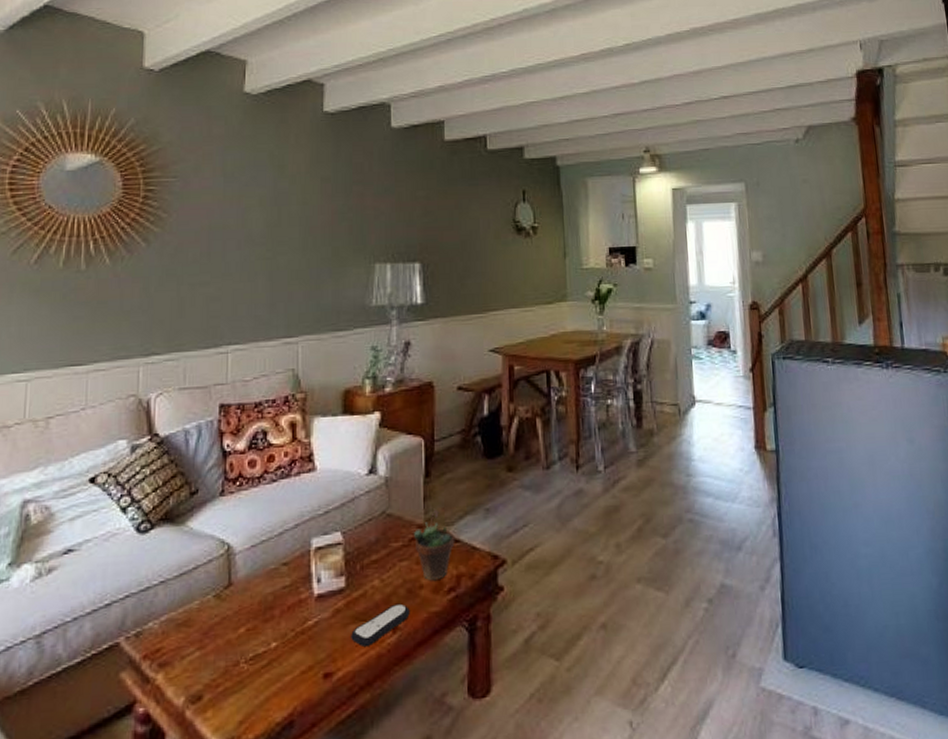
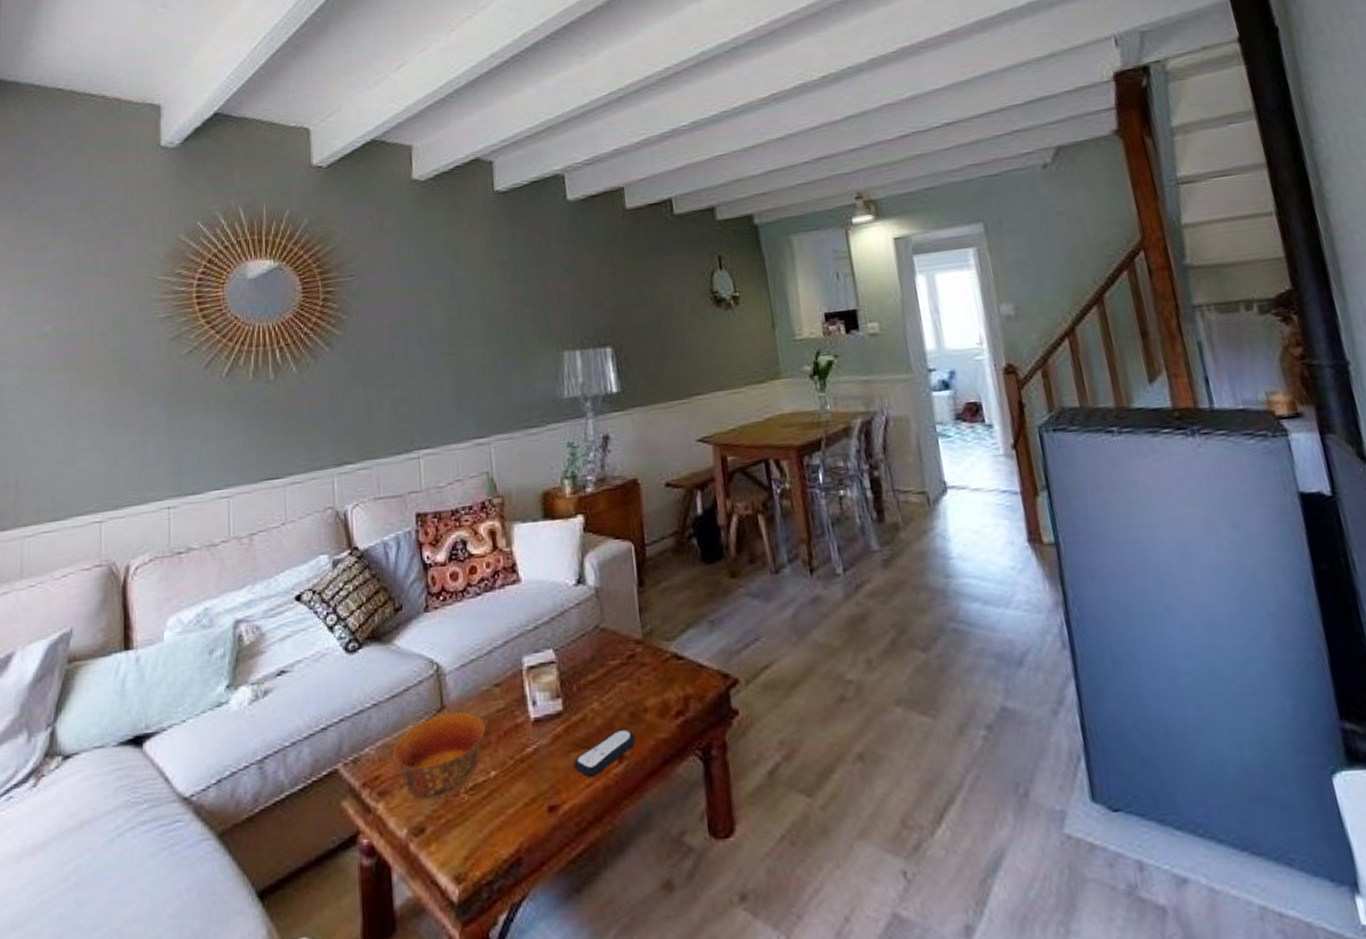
bowl: none [175,588,271,669] -> present [392,711,486,799]
succulent plant: present [413,511,455,581] -> none [631,624,679,704]

